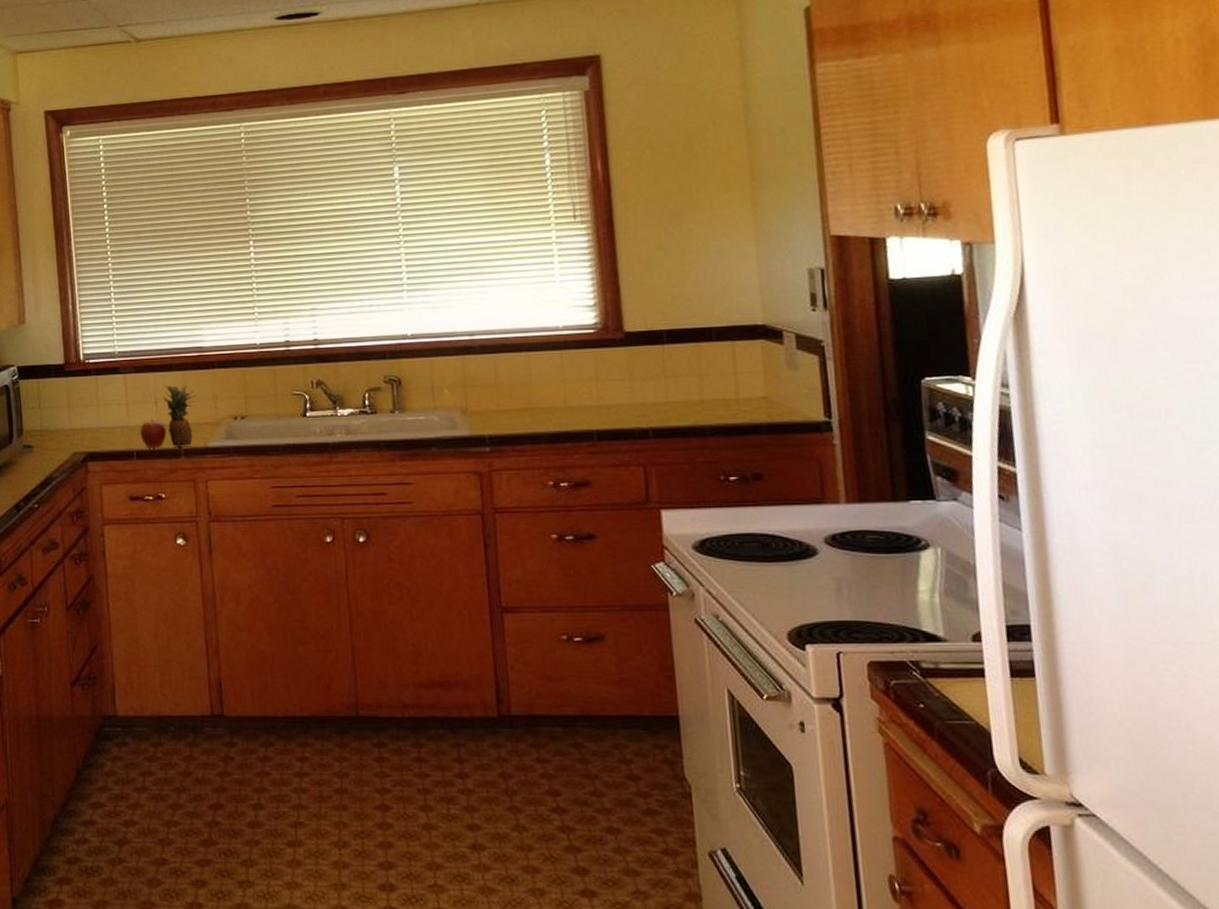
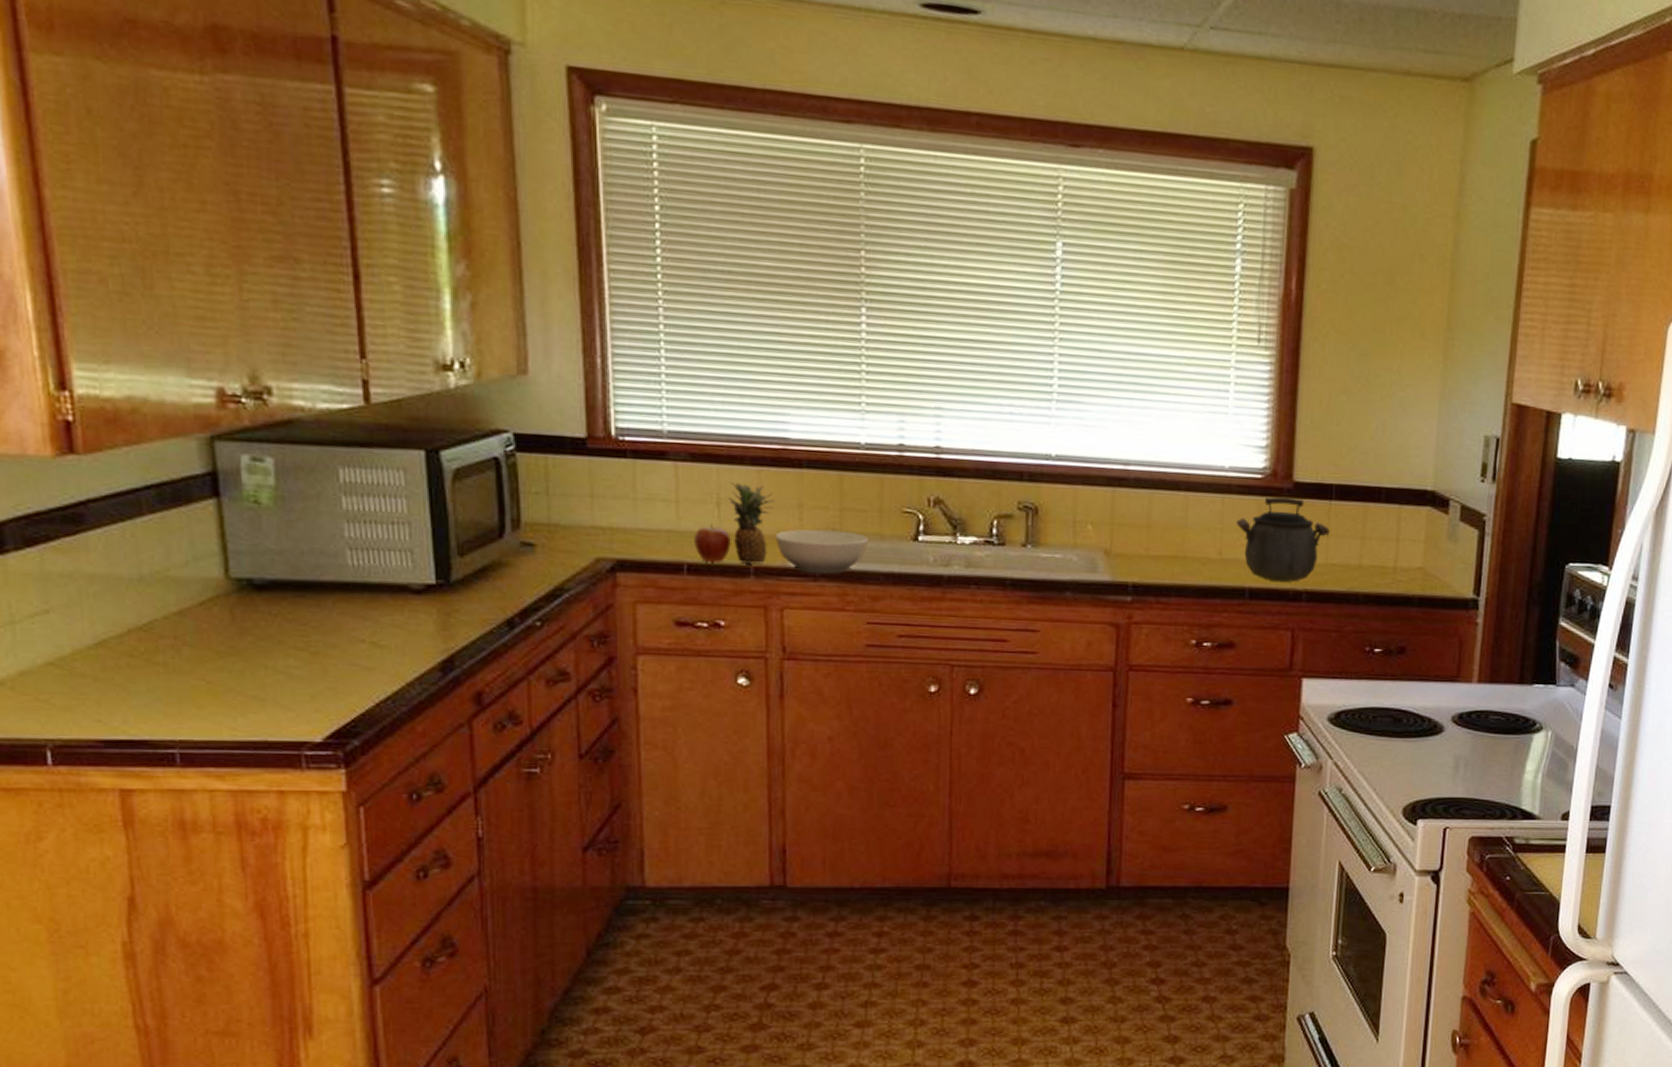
bowl: none [197,414,269,451] -> present [774,529,870,574]
kettle: none [576,346,667,423] -> present [1236,496,1330,583]

